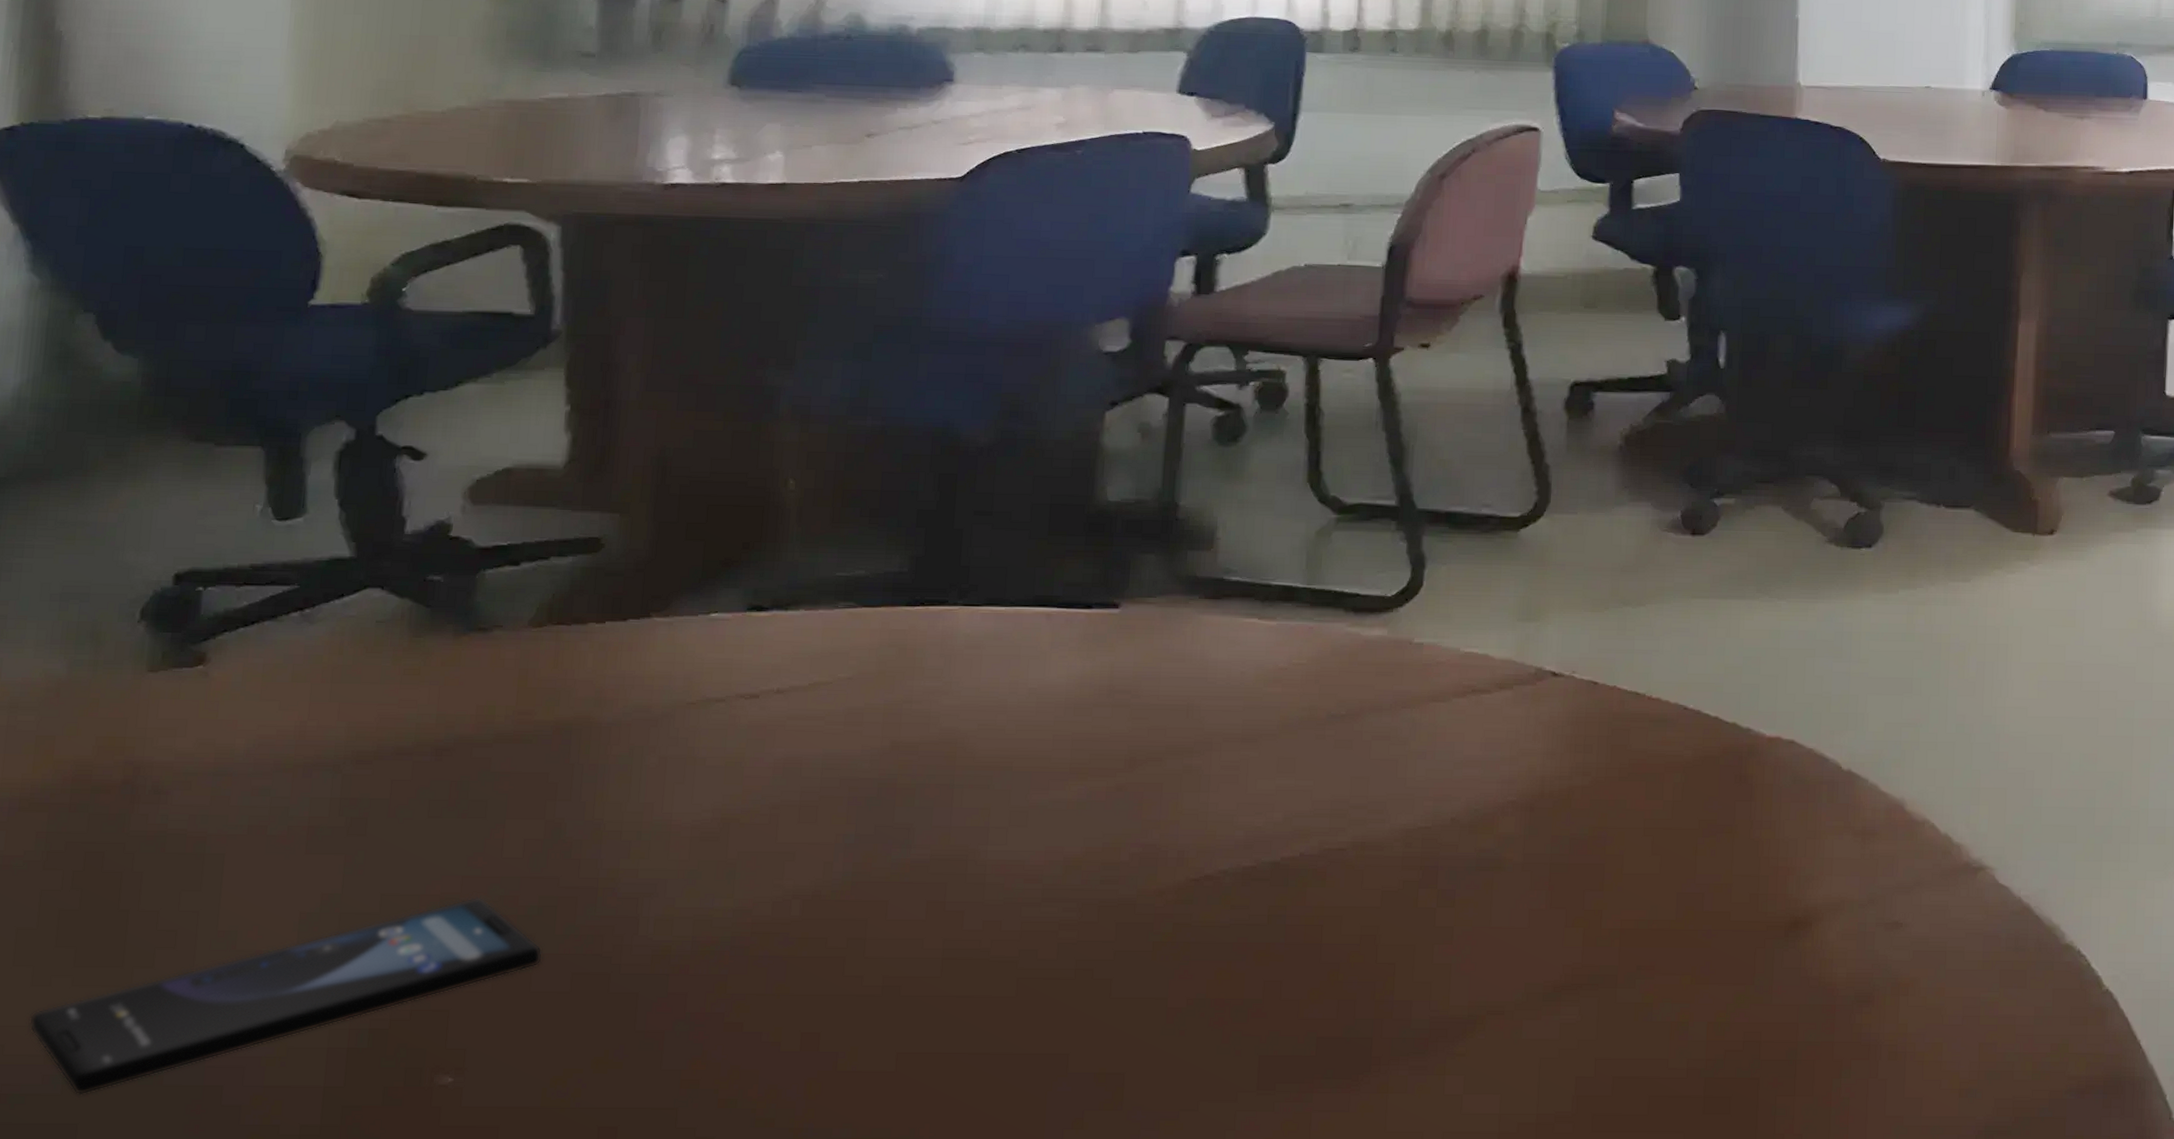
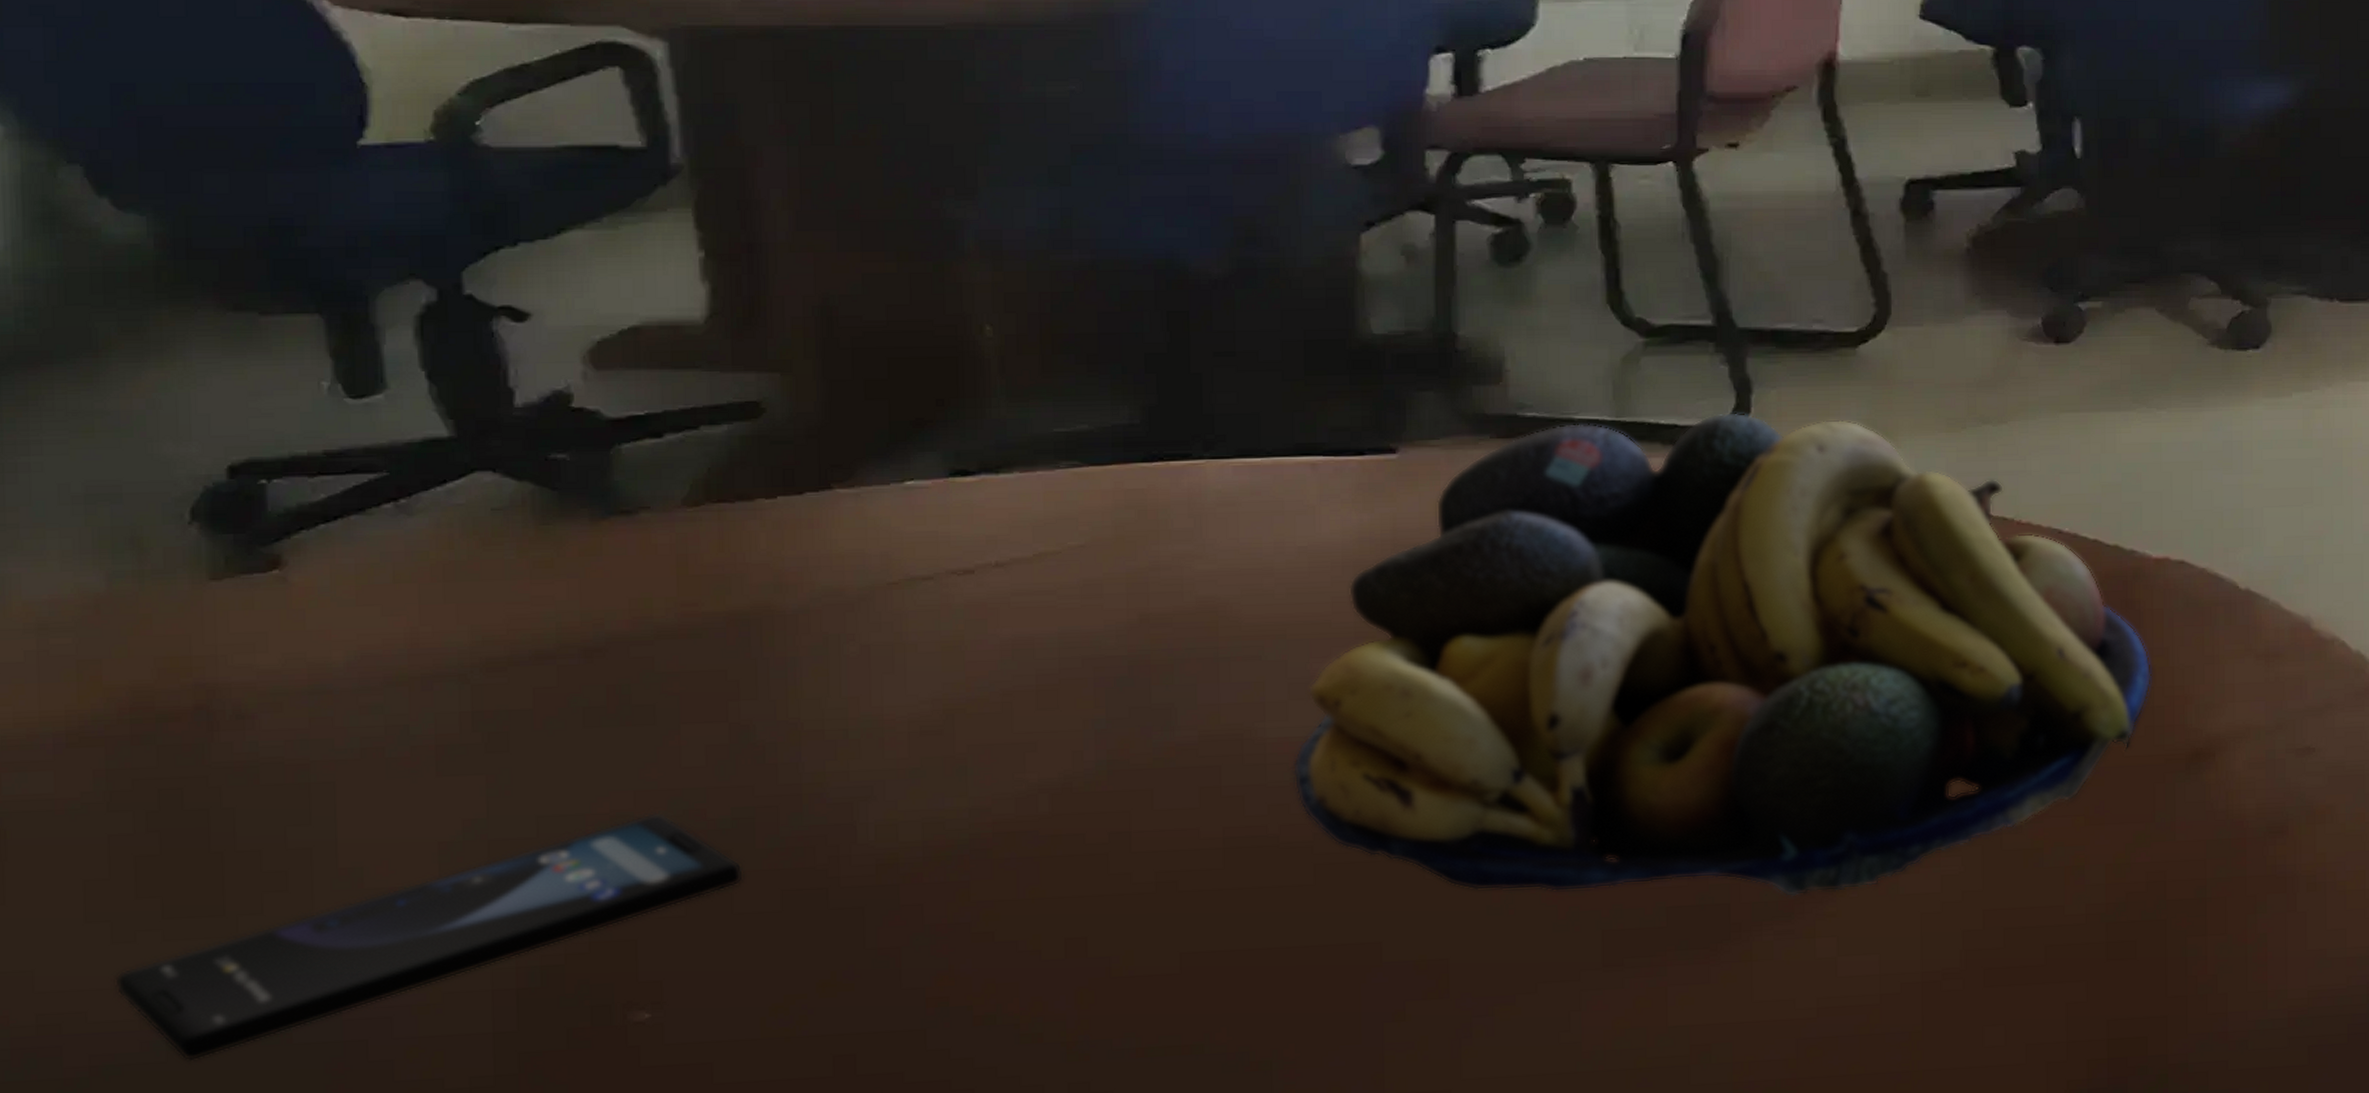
fruit bowl: none [1006,584,1759,1036] -> present [1292,411,2152,898]

